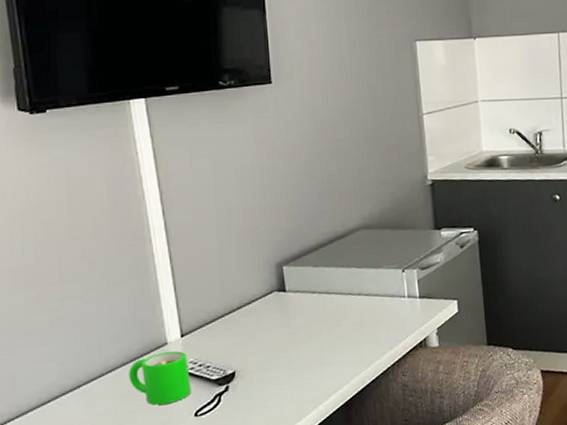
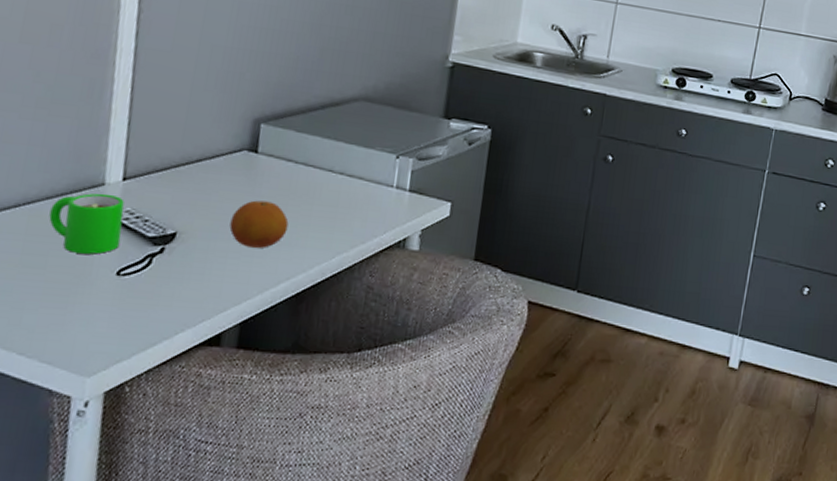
fruit: none [277,330,326,372] -> present [229,200,289,248]

